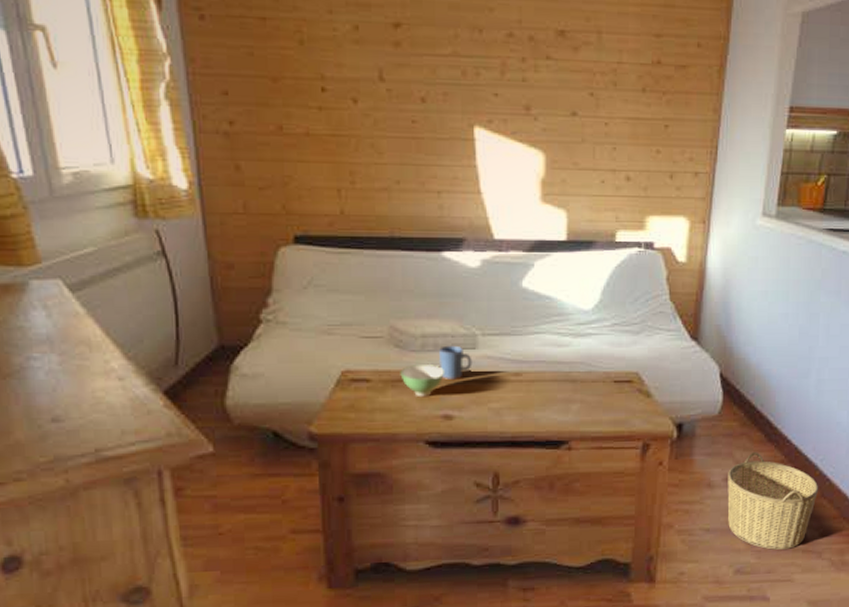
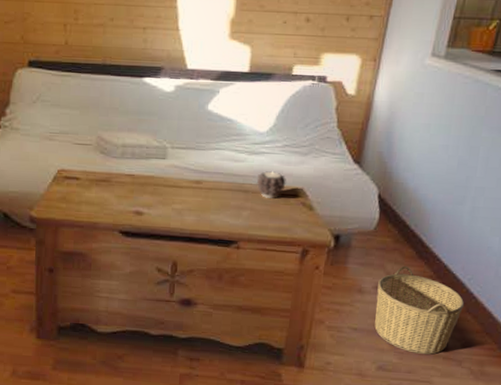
bowl: present [400,365,444,398] -> none [103,169,138,196]
mug: present [439,345,473,379] -> none [135,154,162,183]
candle: none [584,354,618,387] -> present [256,170,286,199]

